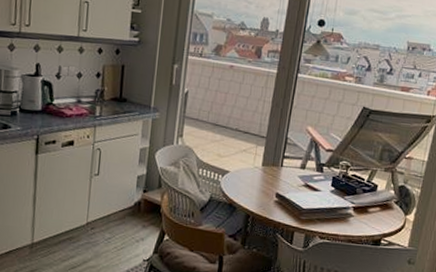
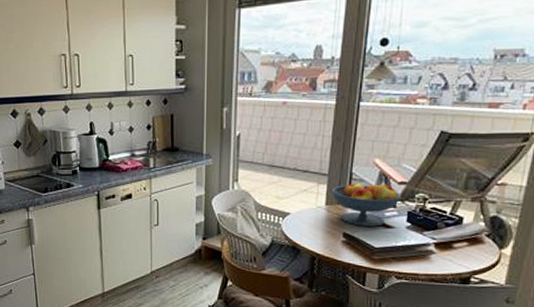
fruit bowl: none [268,146,328,189] -> present [331,182,401,227]

